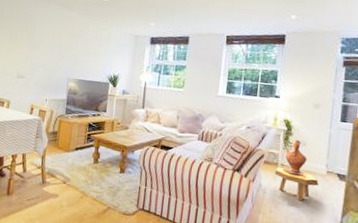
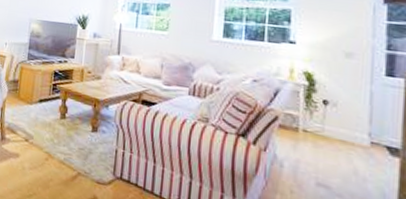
footstool: present [274,166,319,201] -> none [294,133,360,181]
lidded ewer: present [280,139,308,177] -> none [302,98,343,148]

